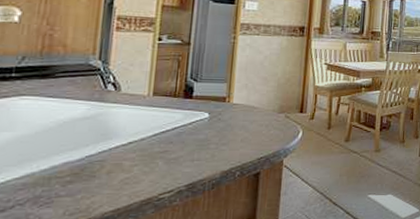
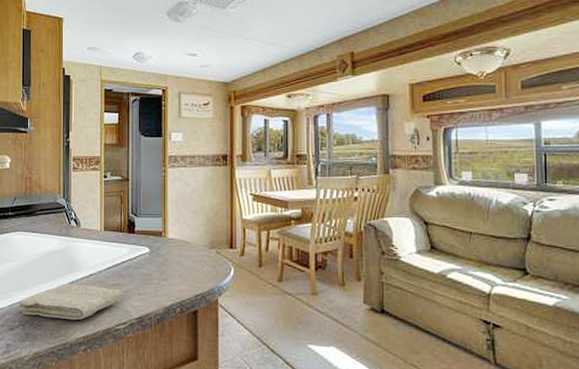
washcloth: none [13,153,173,194] -> present [17,283,124,321]

